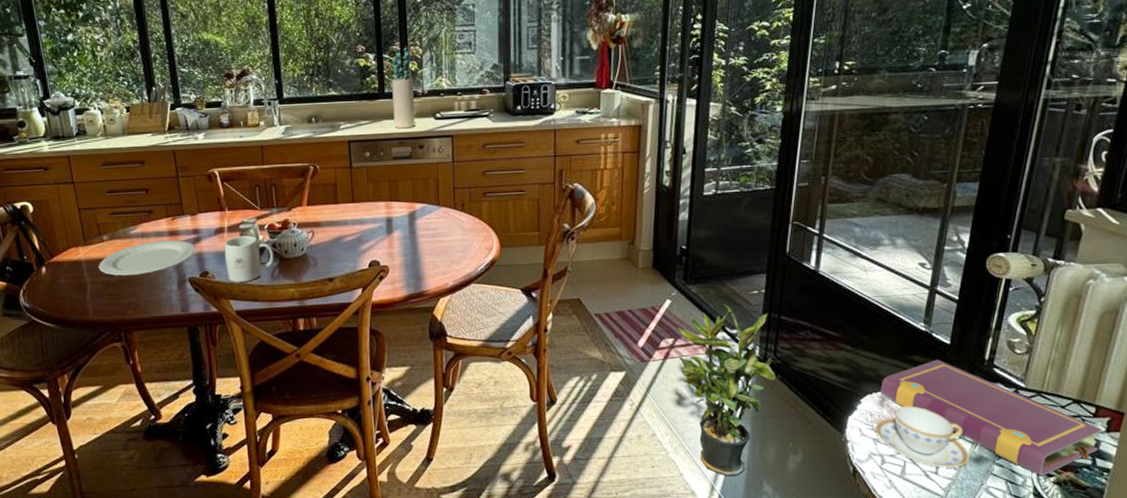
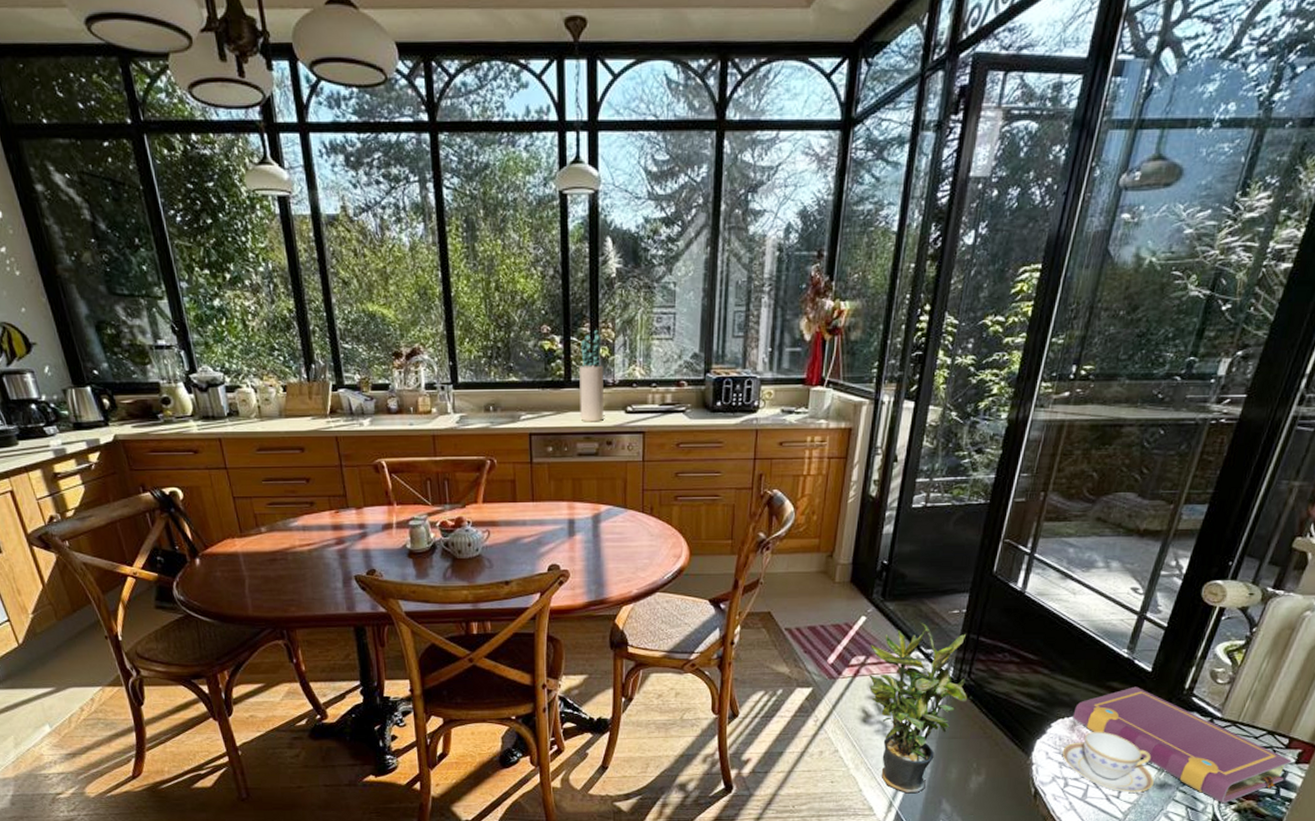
plate: present [98,239,196,276] -> none [256,534,362,571]
mug: present [224,235,275,283] -> none [392,532,447,583]

